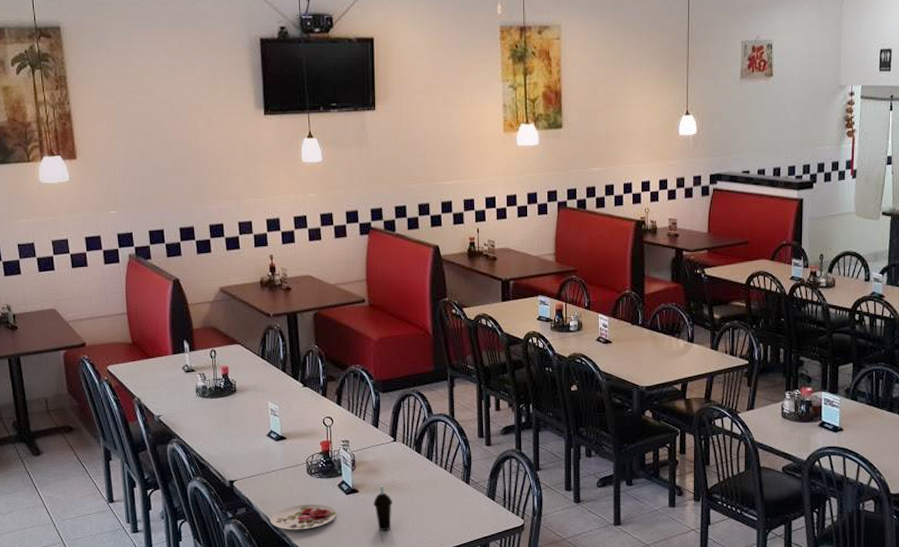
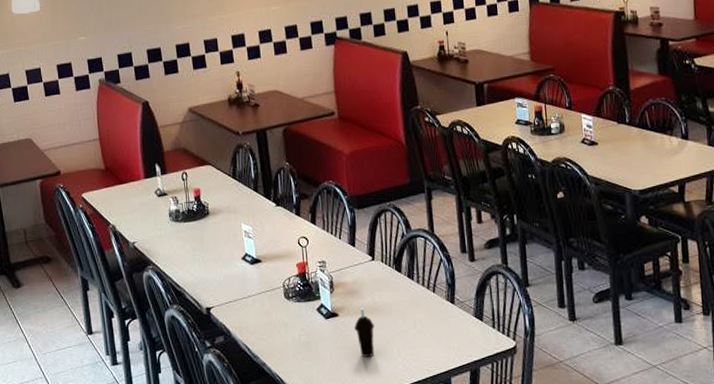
plate: present [270,504,337,530] -> none [248,329,317,359]

